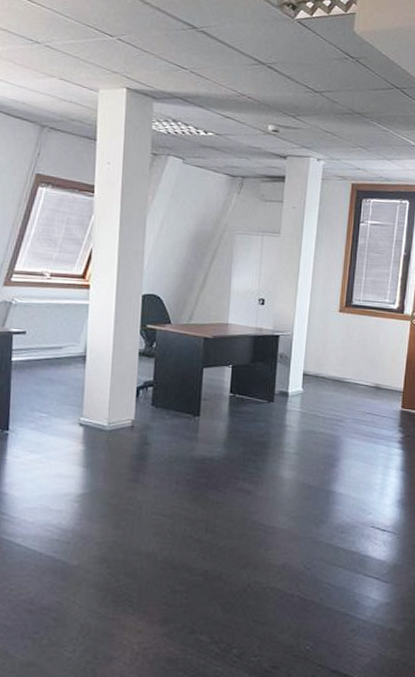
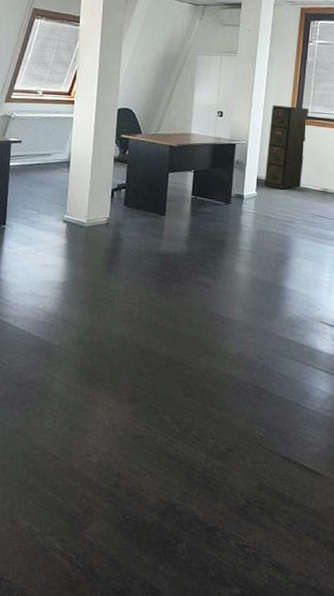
filing cabinet: none [311,292,360,386] -> present [264,105,308,190]

